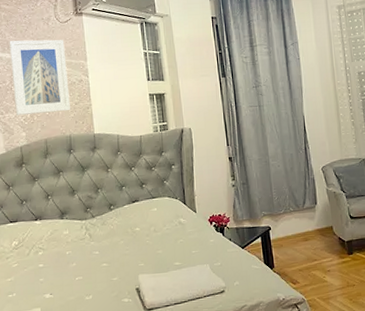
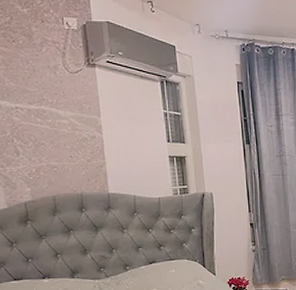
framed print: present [9,39,70,115] -> none [9,87,82,169]

